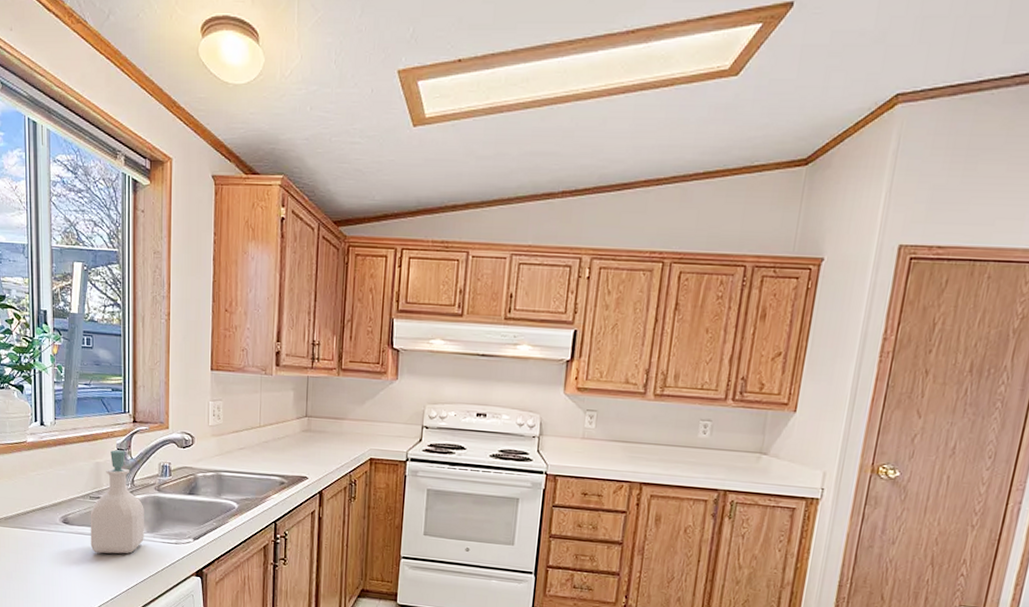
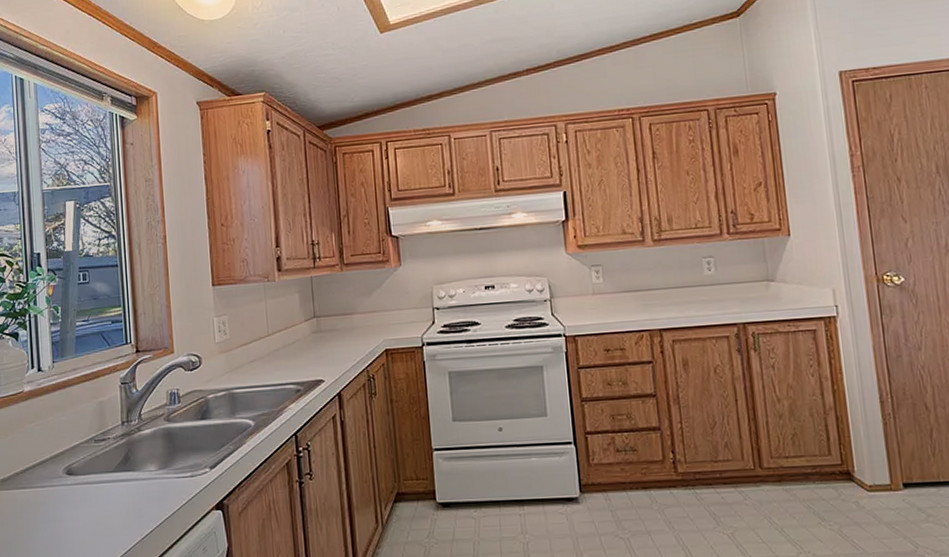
soap bottle: present [90,449,144,554] -> none [96,384,157,503]

